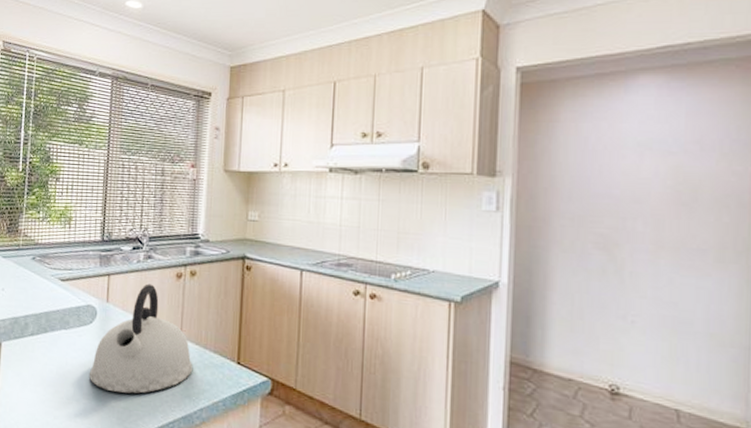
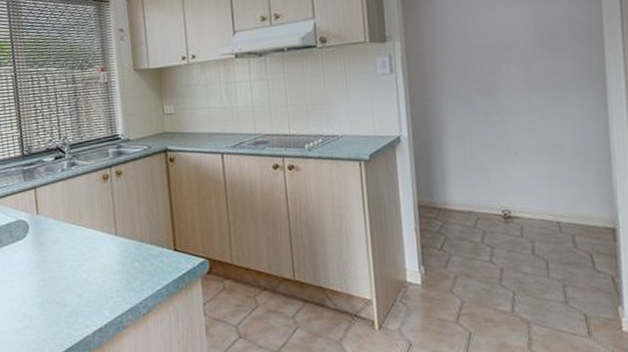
kettle: present [89,283,193,394] -> none [30,190,133,298]

